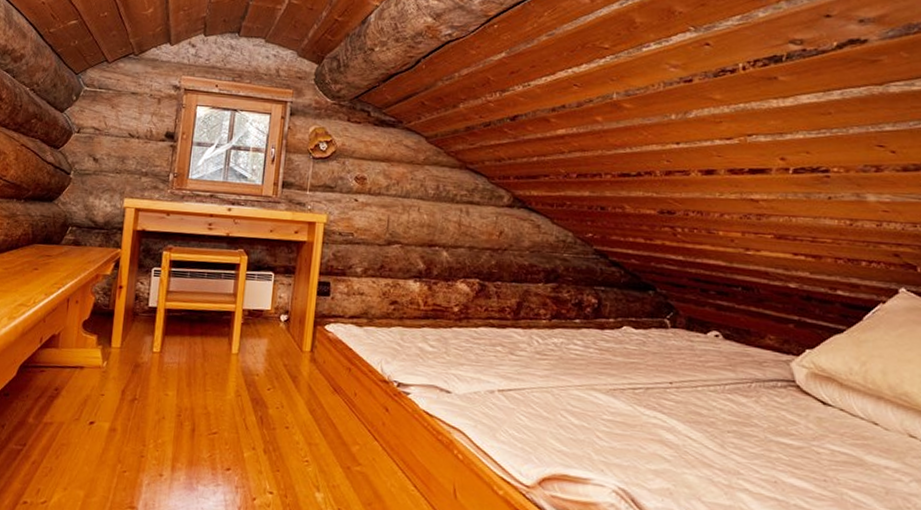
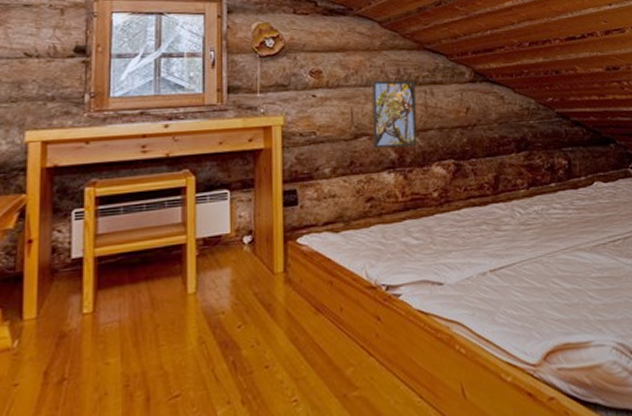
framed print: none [403,194,453,260] -> present [372,80,417,149]

